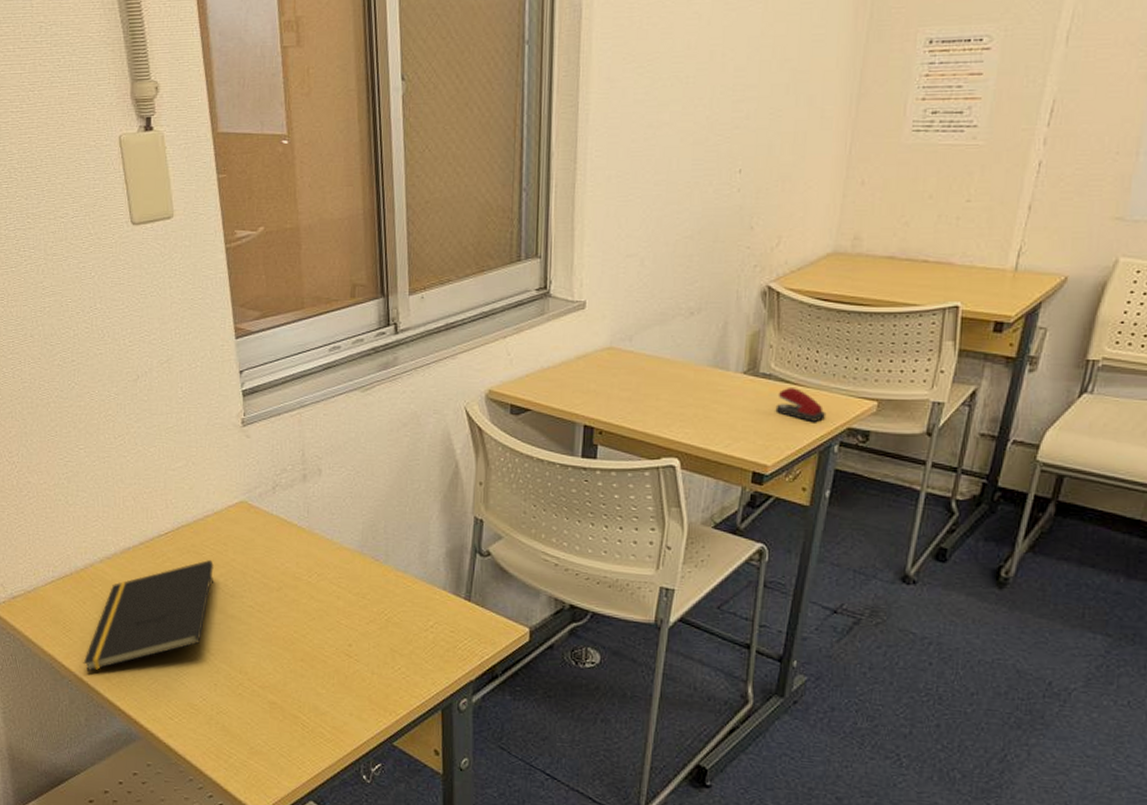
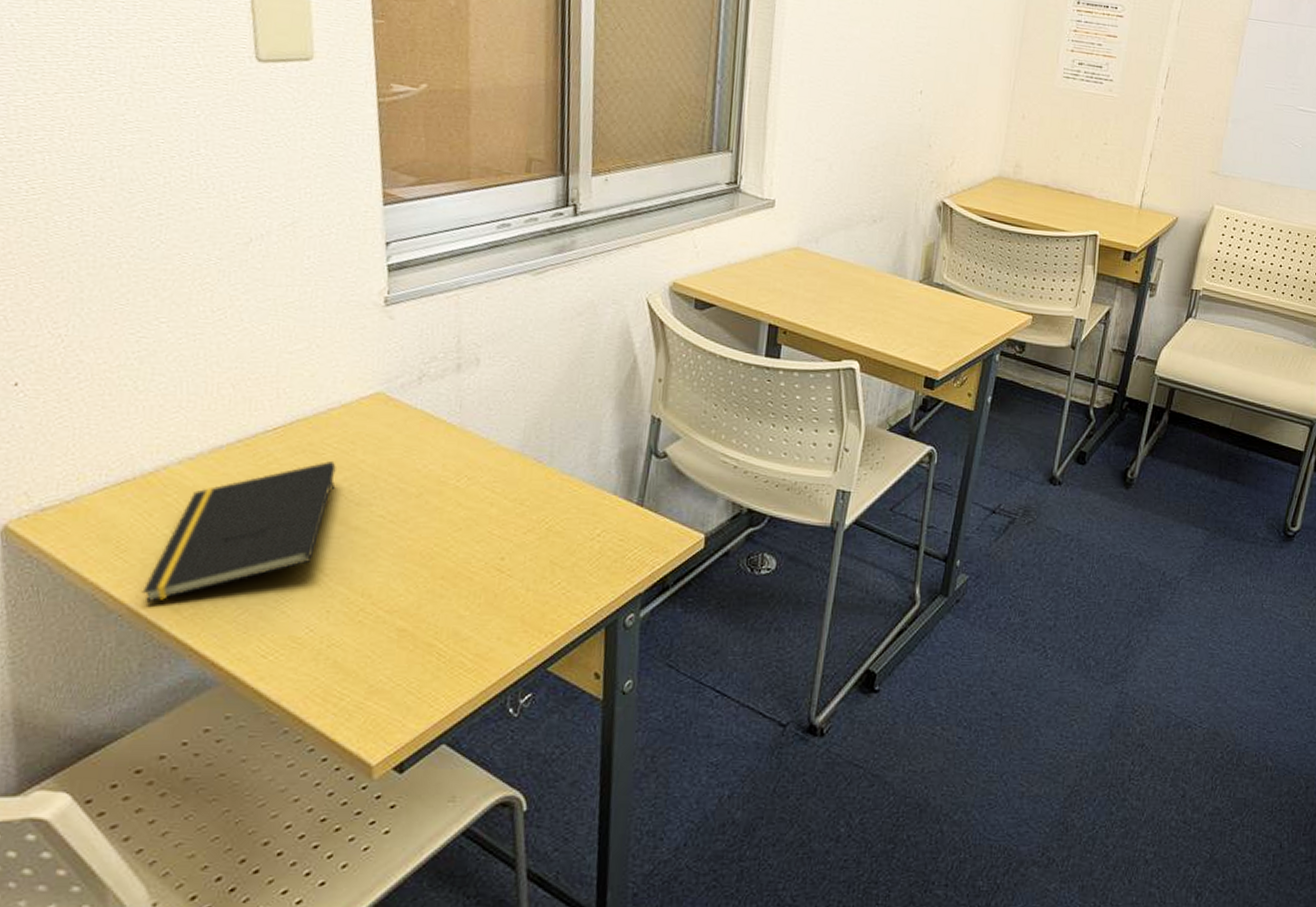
stapler: present [775,388,827,422] -> none [946,298,990,332]

